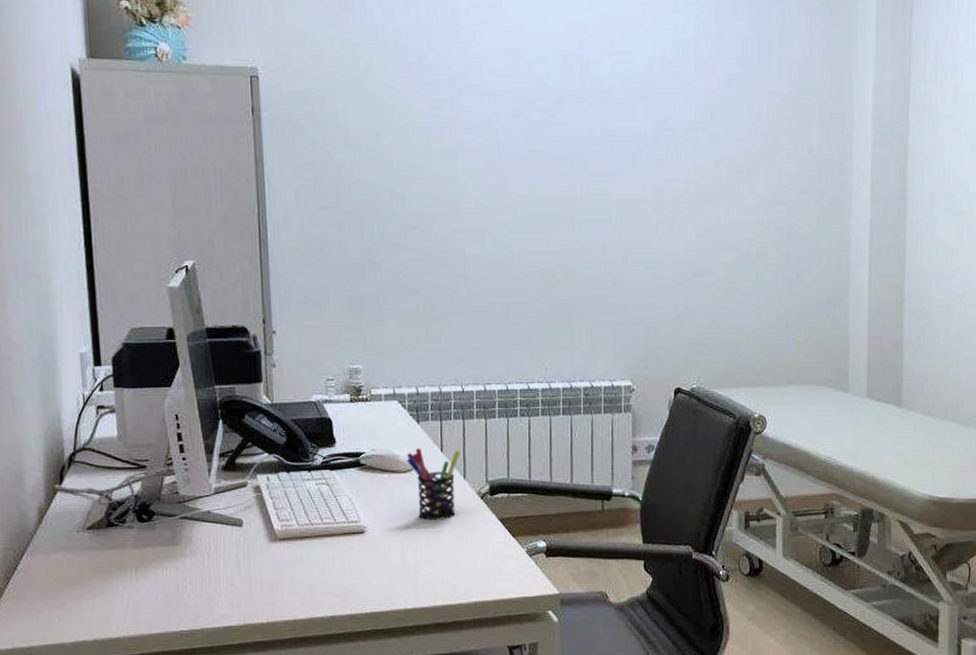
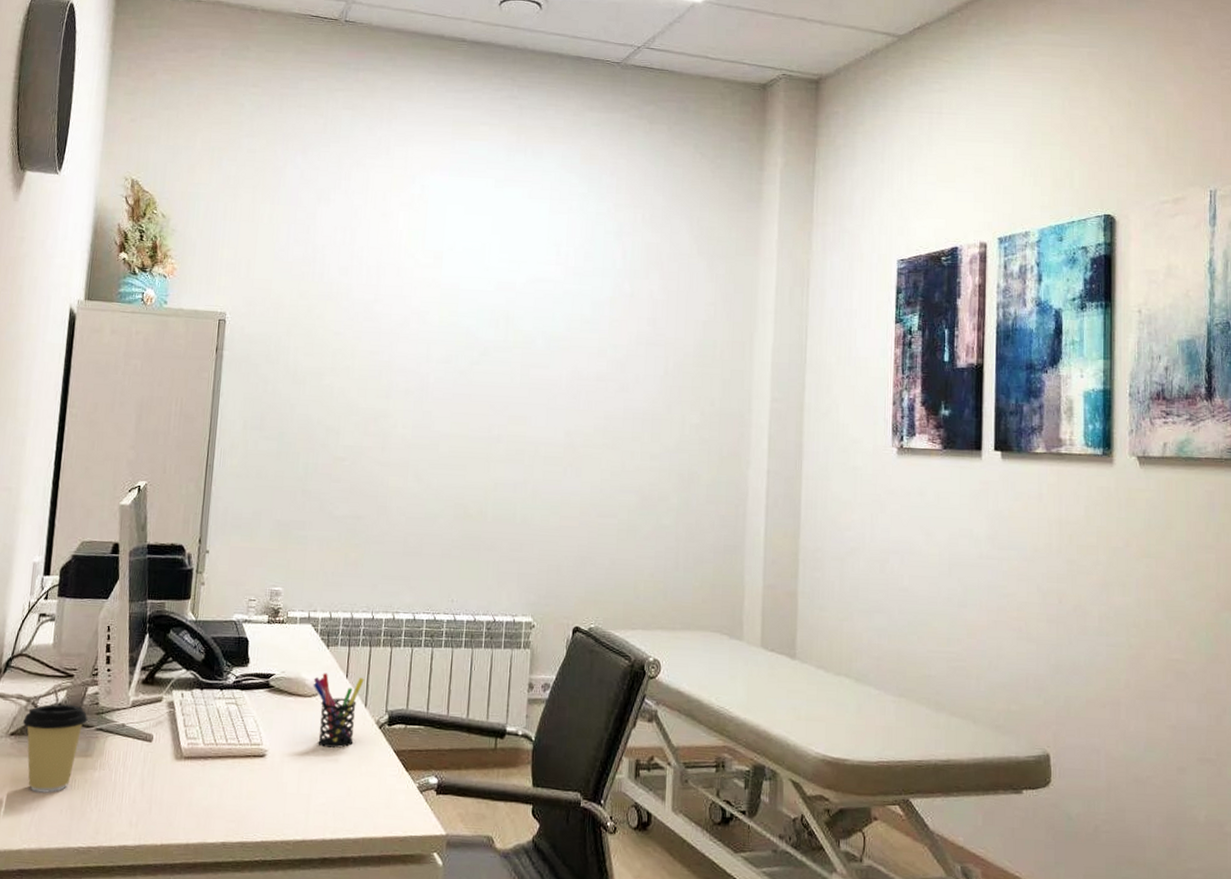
coffee cup: none [98,495,170,582] -> present [22,704,88,793]

